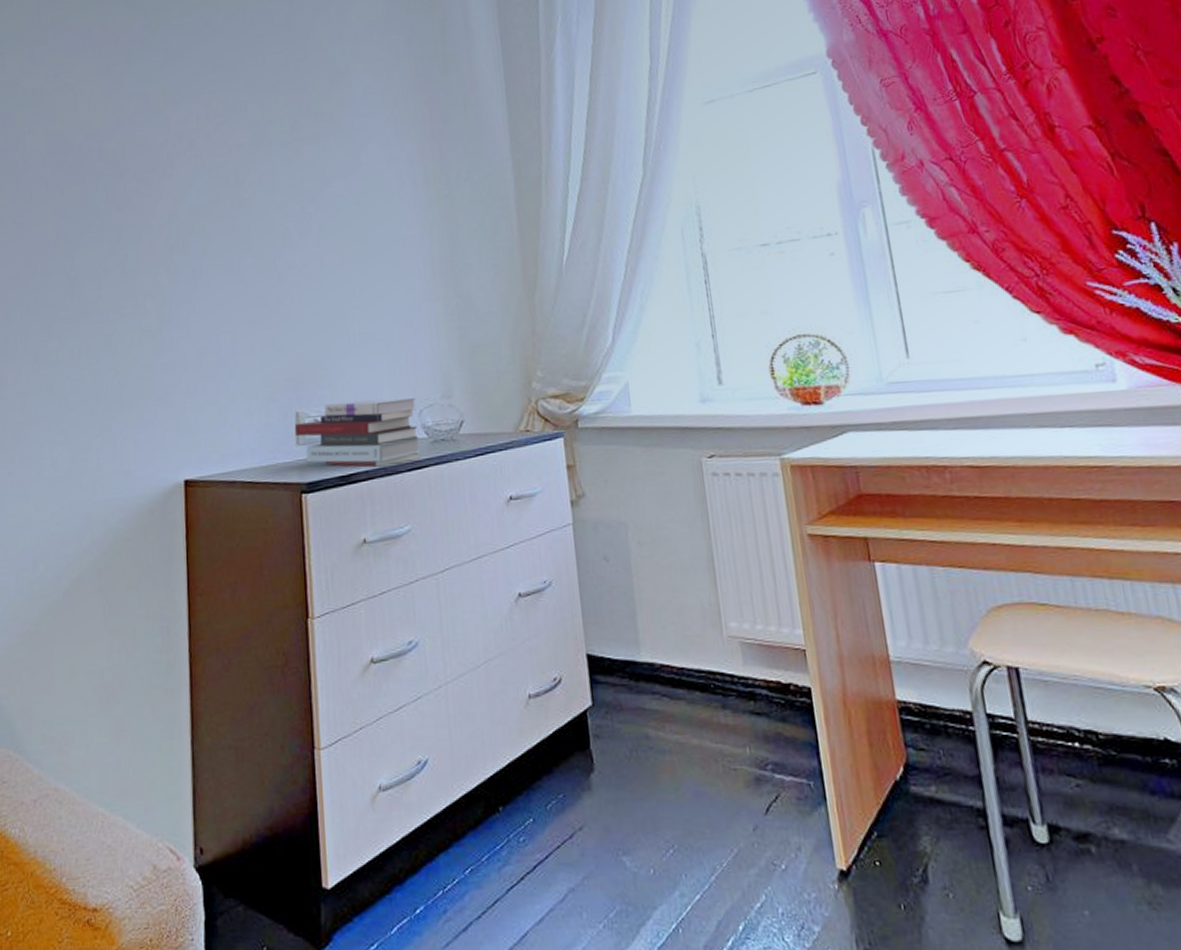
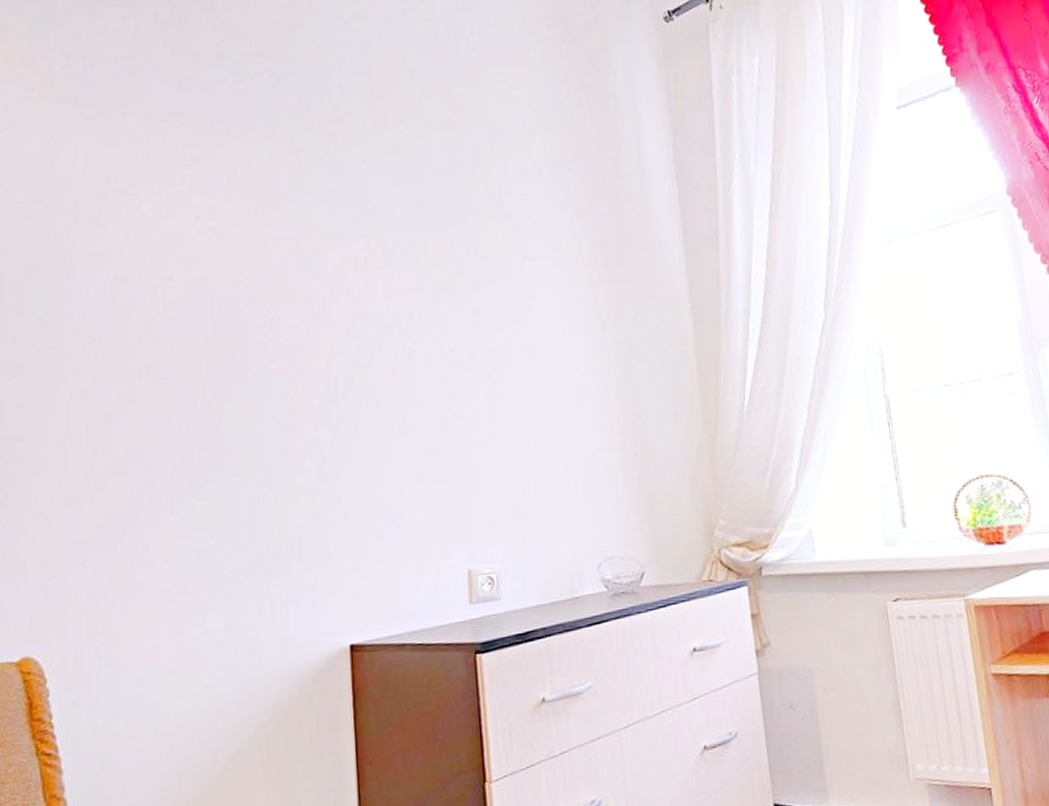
books: present [294,397,421,468] -> none [467,550,601,624]

